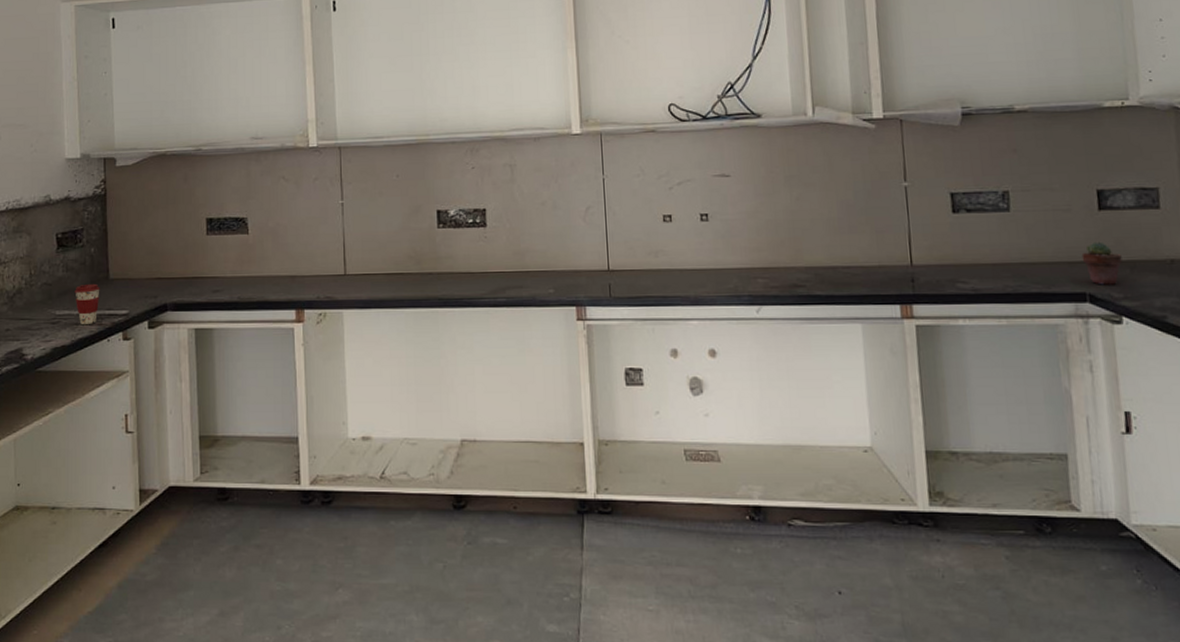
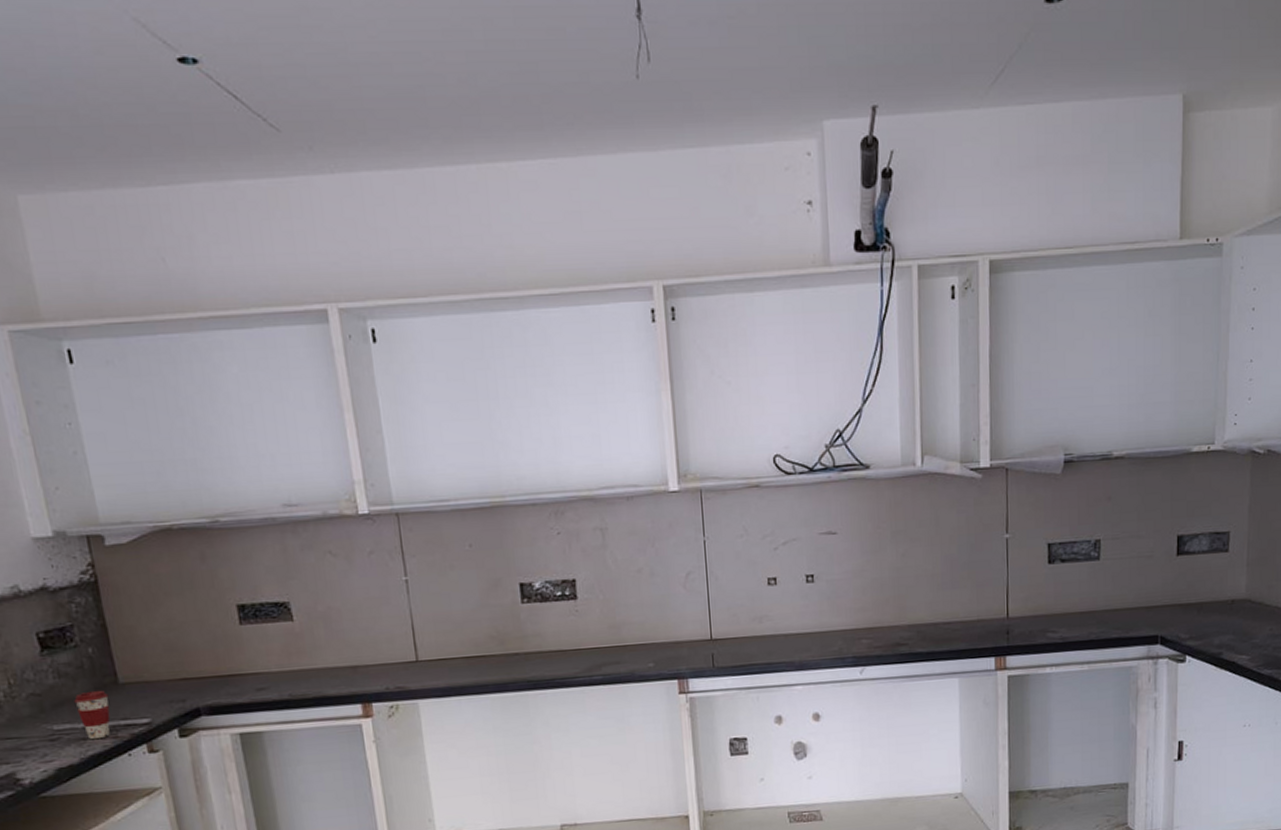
potted succulent: present [1081,241,1122,285] -> none [1158,586,1192,627]

